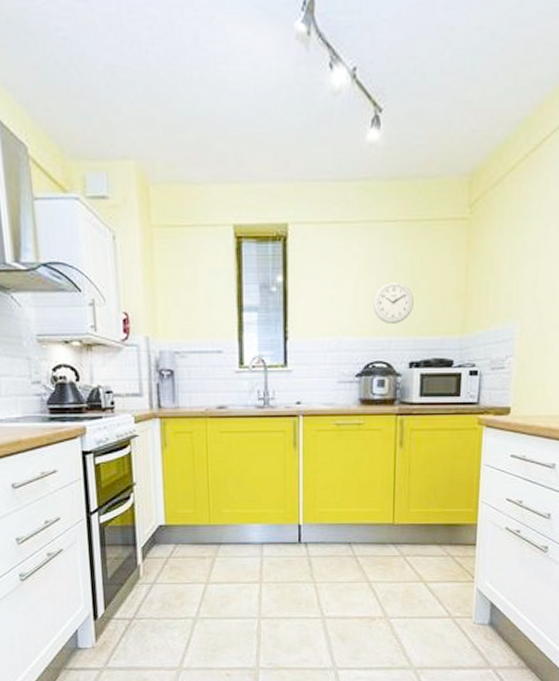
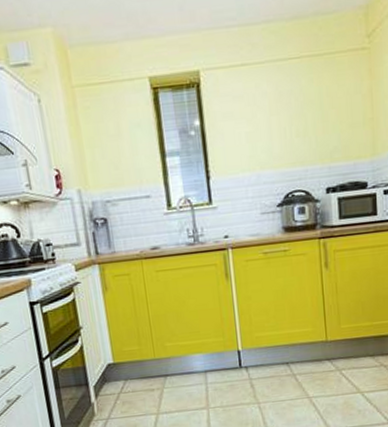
wall clock: present [372,282,414,323] -> none [285,114,325,154]

